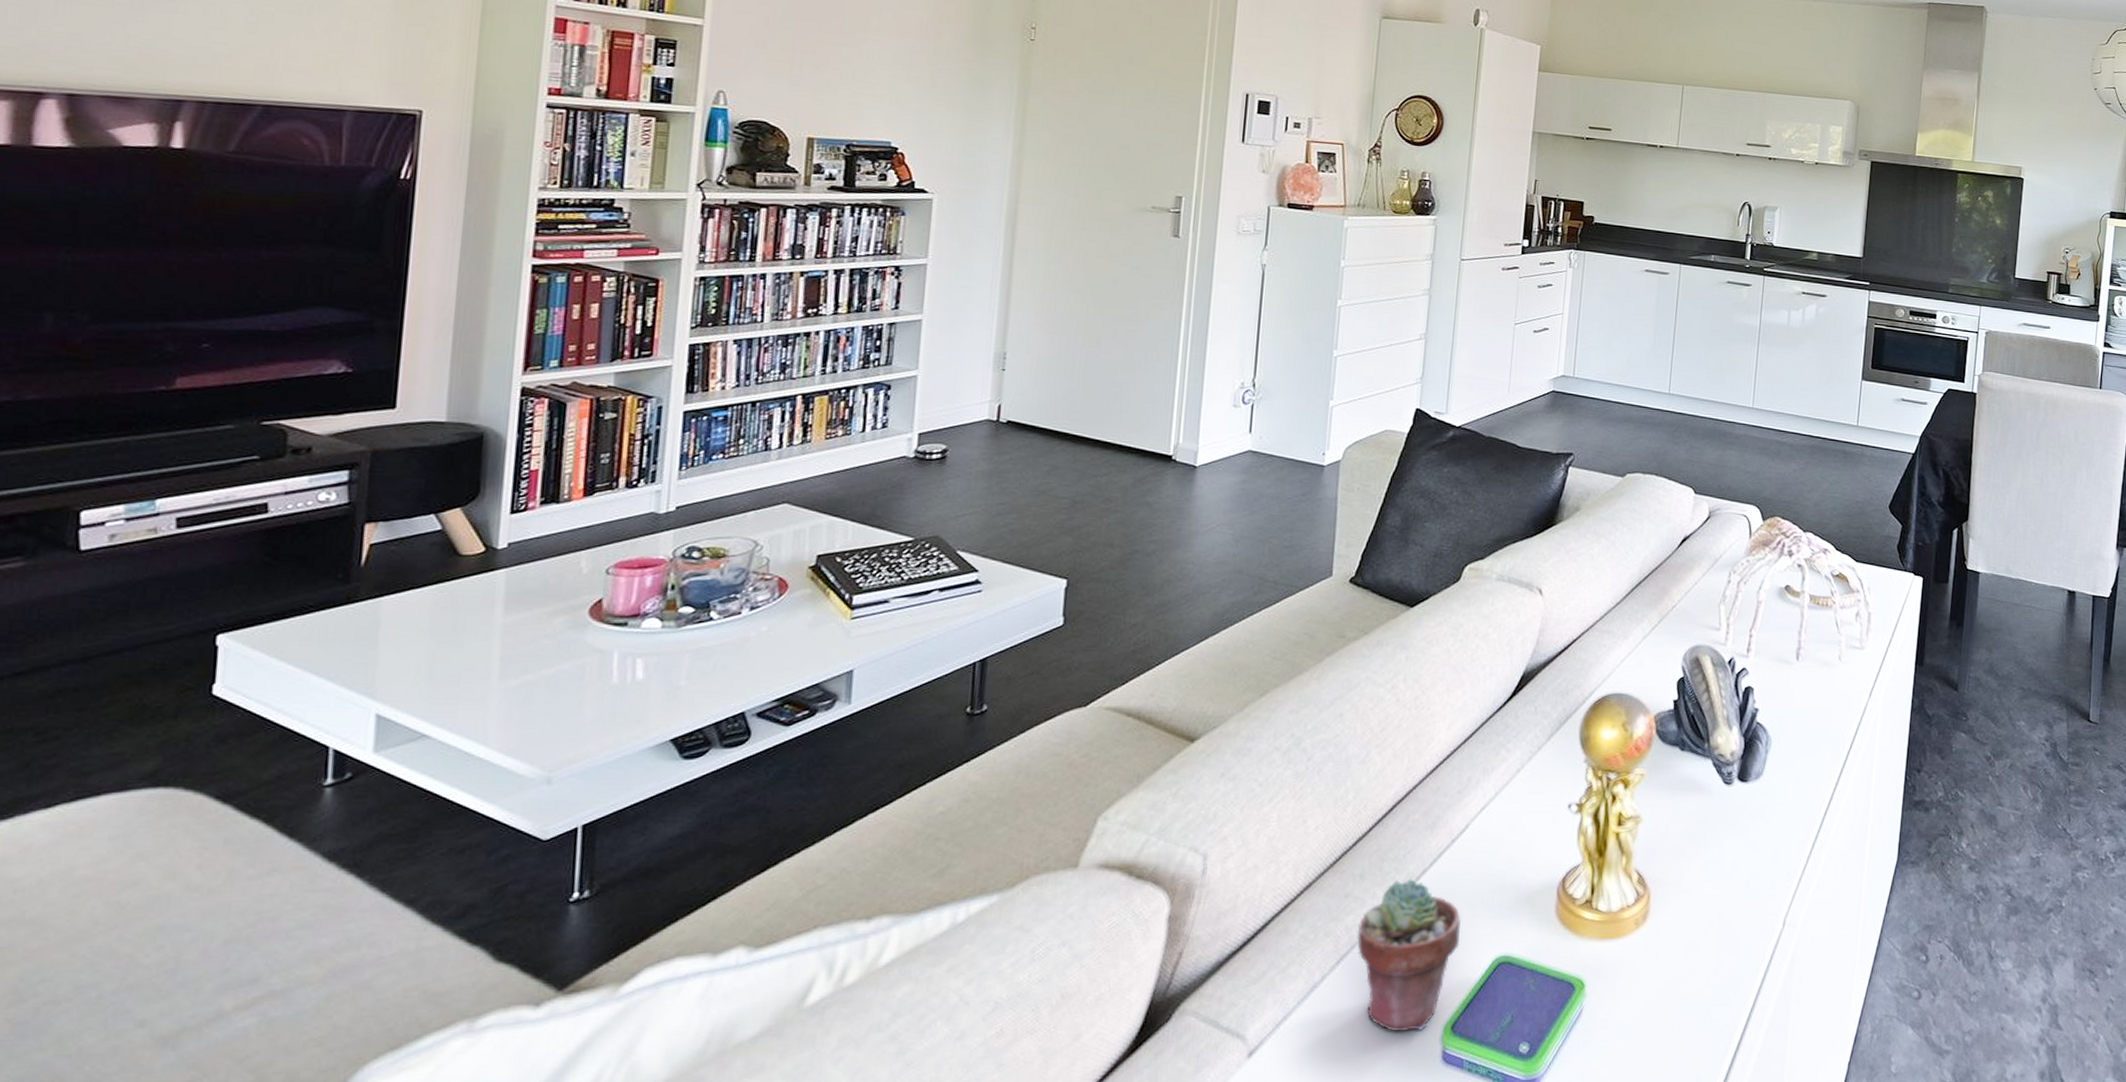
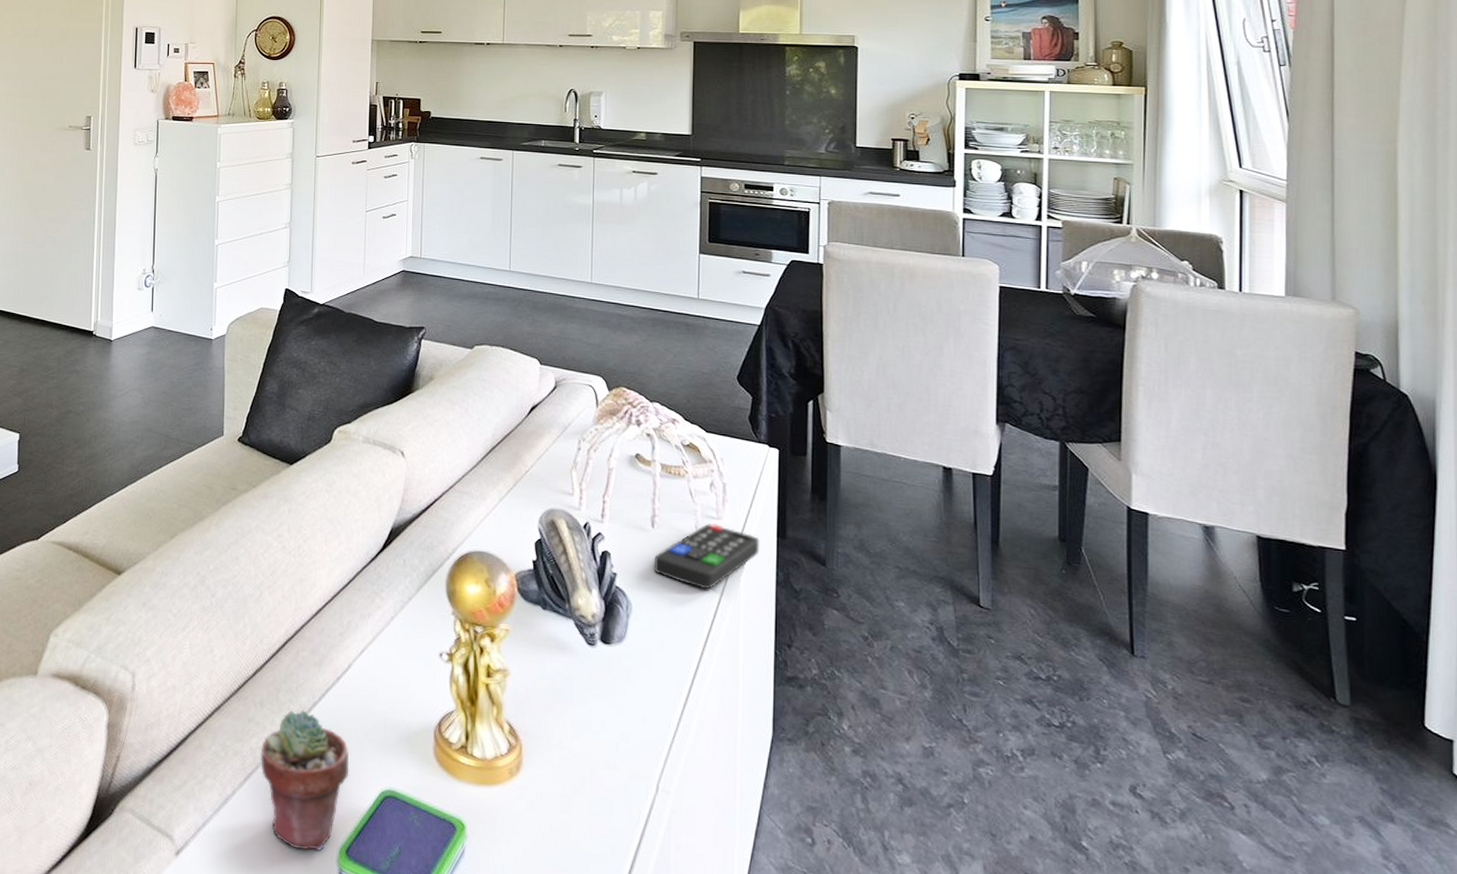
remote control: none [1796,654,1899,720] -> present [654,524,760,590]

